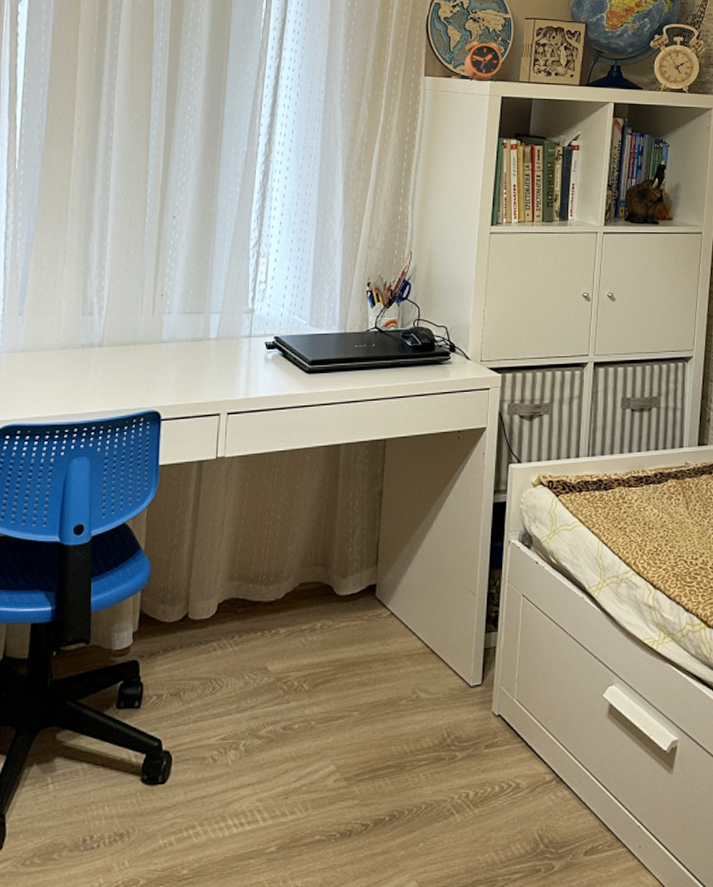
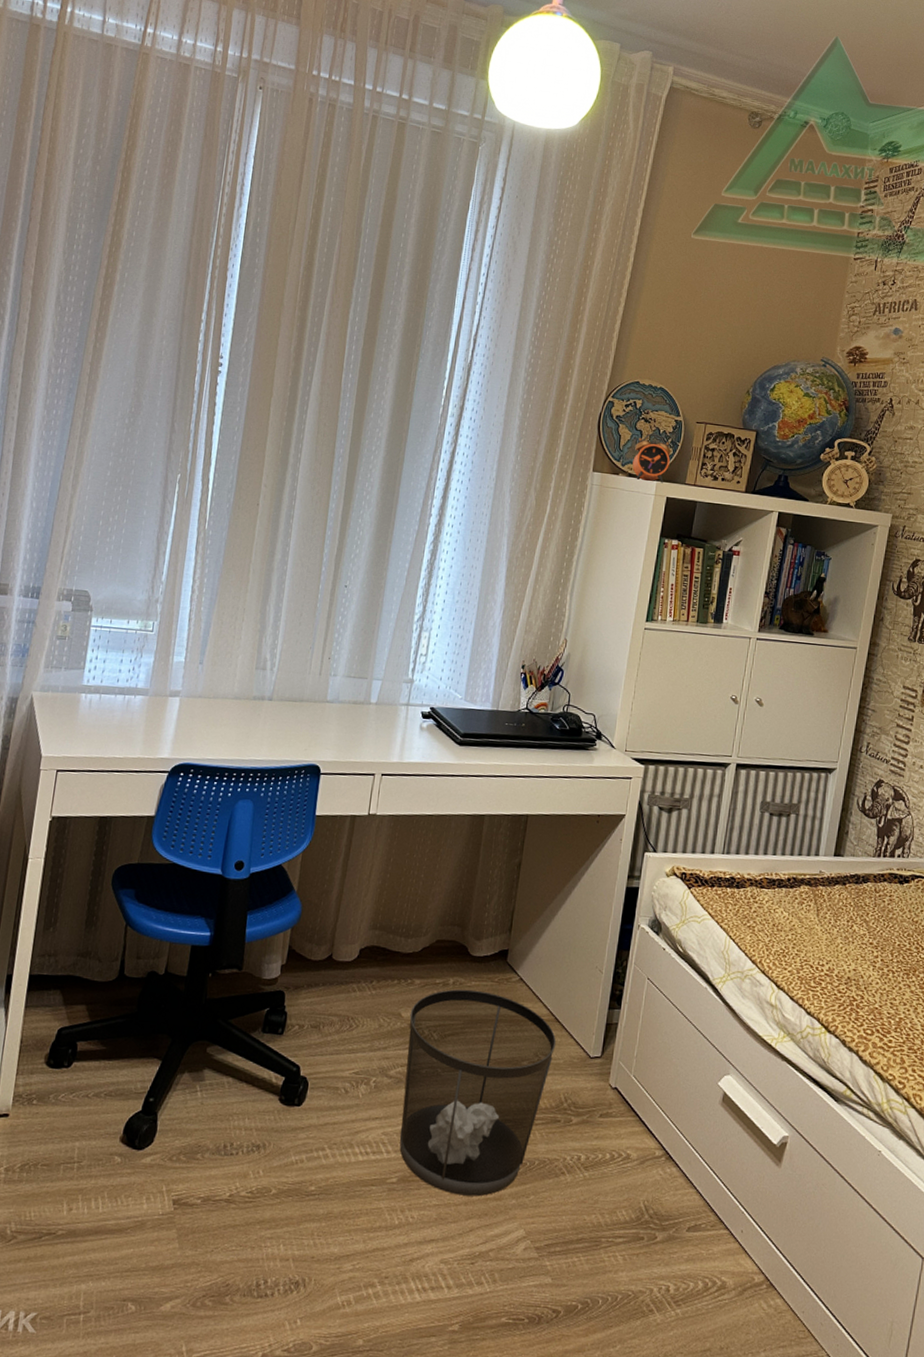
waste bin: none [275,631,434,855] -> present [399,989,557,1197]

